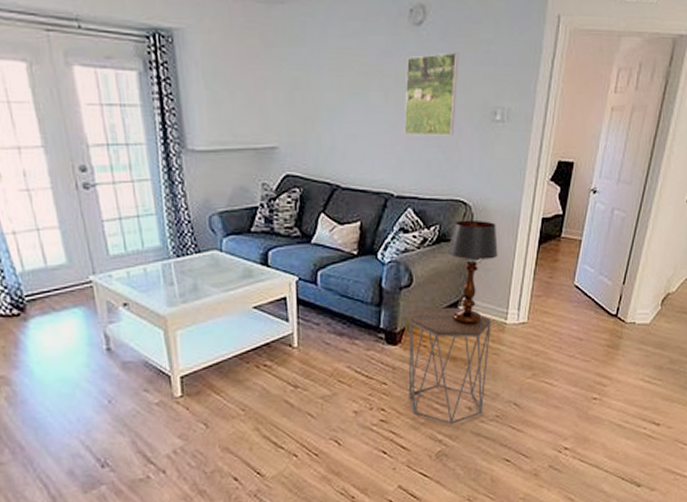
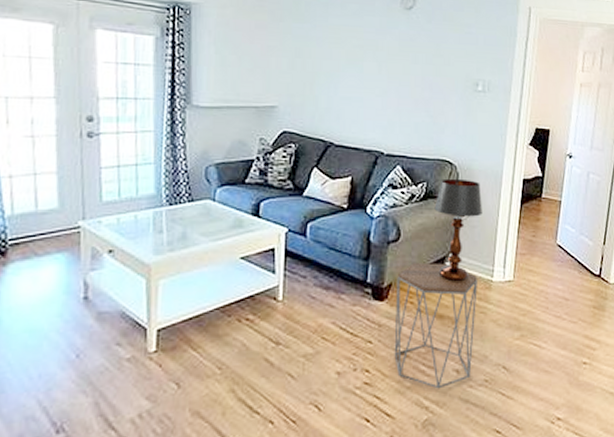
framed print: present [404,52,459,136] -> none [394,32,444,103]

